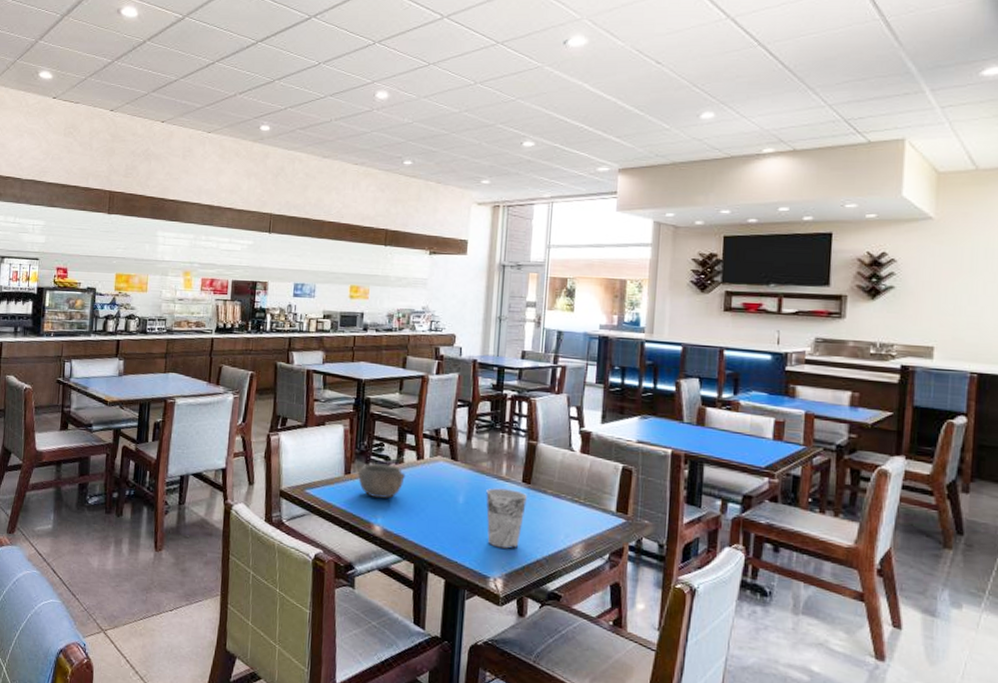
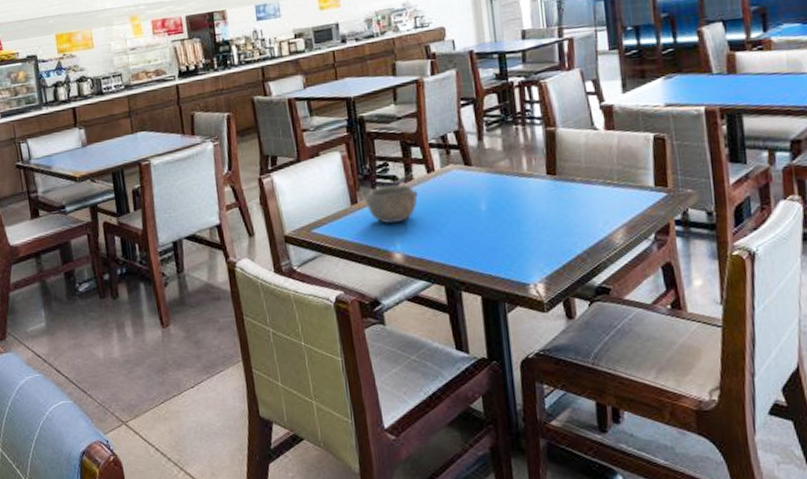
cup: present [486,488,527,549] -> none [509,184,556,251]

